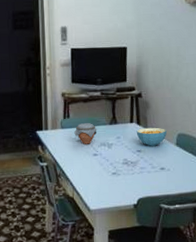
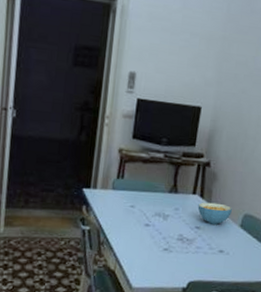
jar: present [74,122,97,145] -> none [126,186,154,212]

